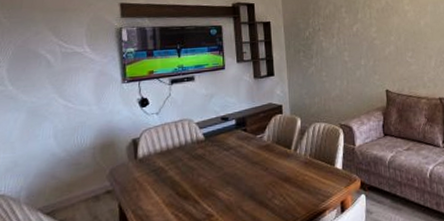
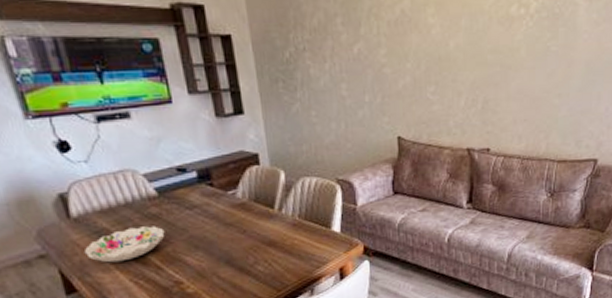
decorative bowl: none [141,165,205,198] -> present [84,226,165,263]

